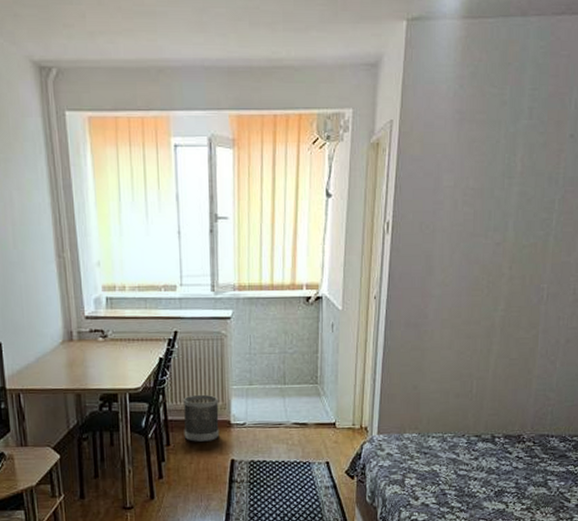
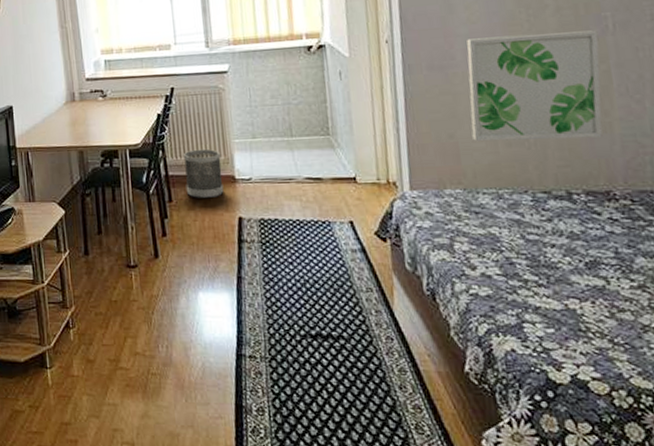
wall art: none [431,299,535,393] -> present [467,30,603,141]

